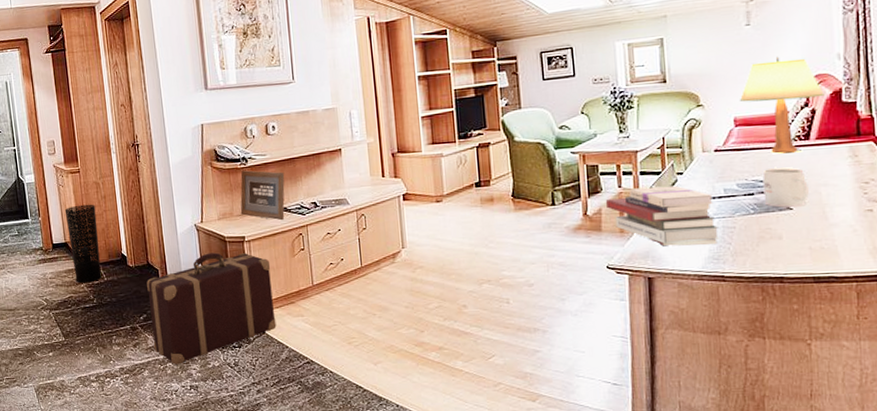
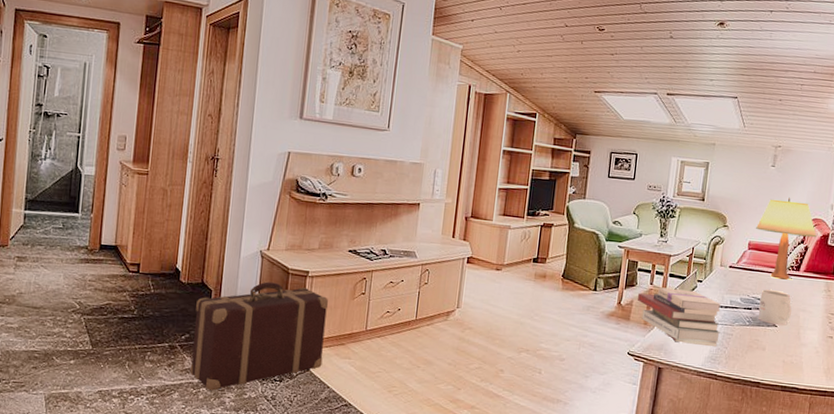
umbrella stand: present [64,204,102,283] -> none [118,208,158,292]
picture frame: present [240,170,285,221] -> none [309,206,361,262]

